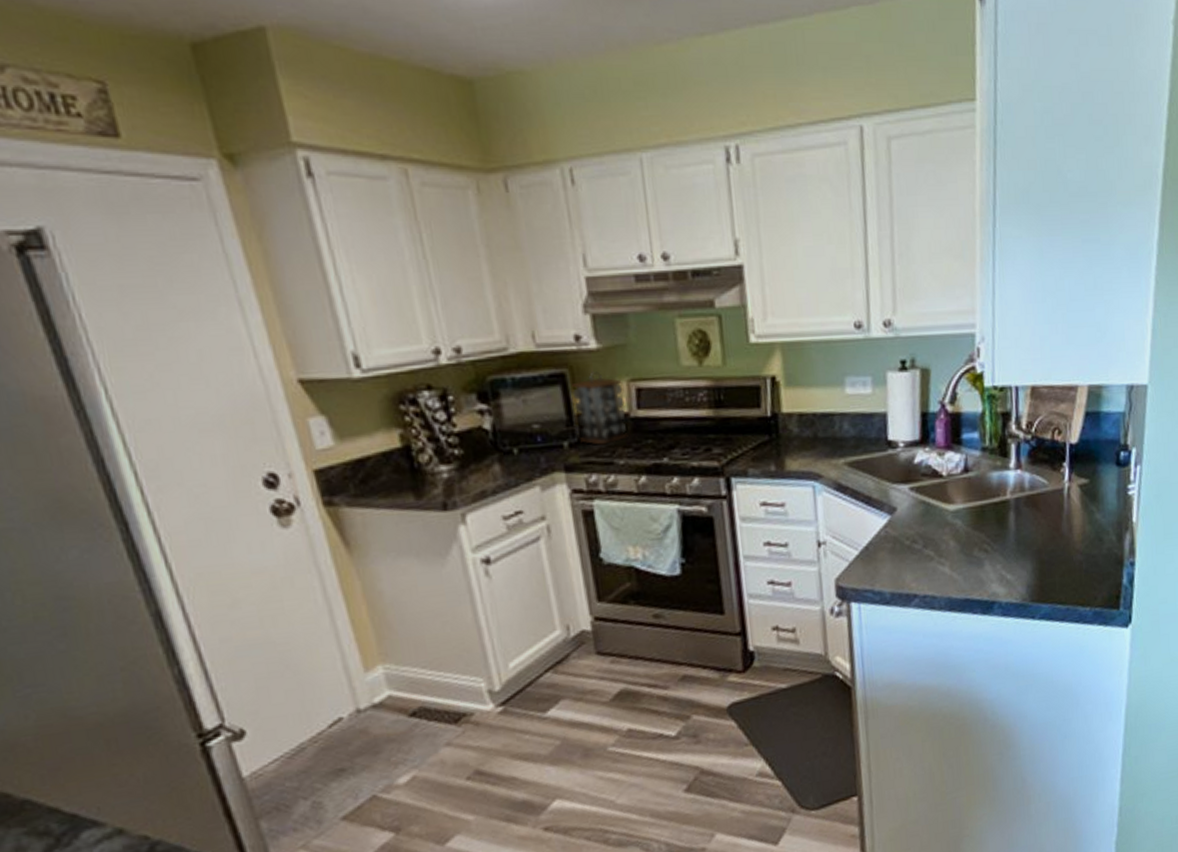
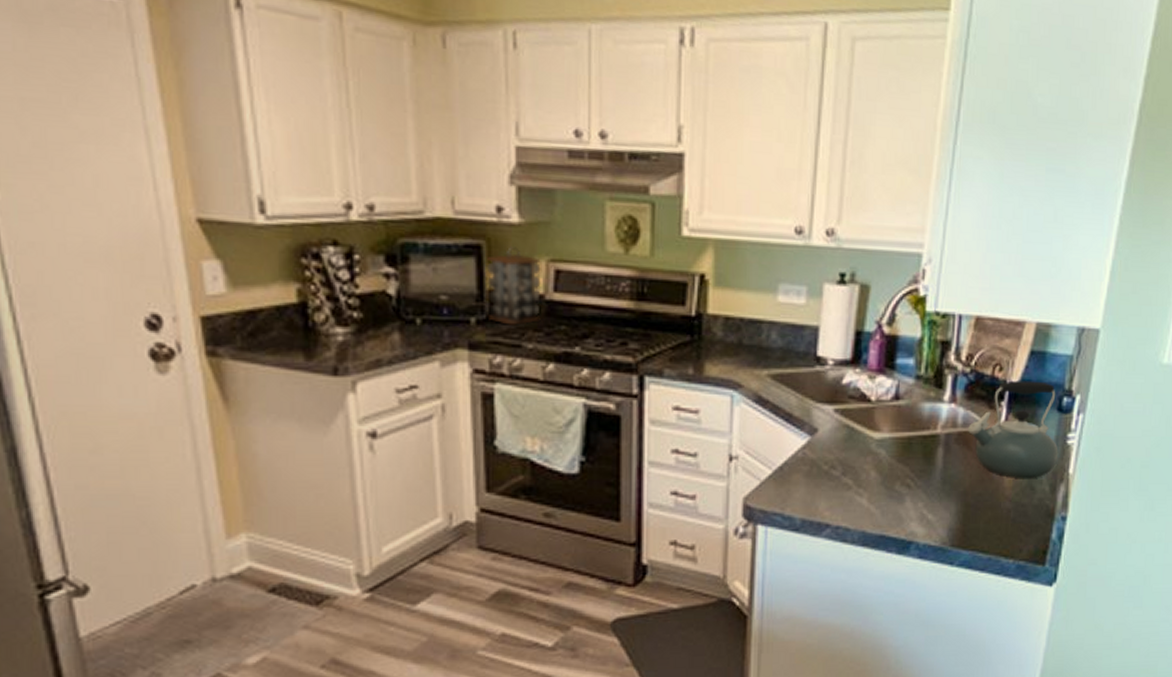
kettle: none [1034,439,1121,532] -> present [967,381,1059,478]

